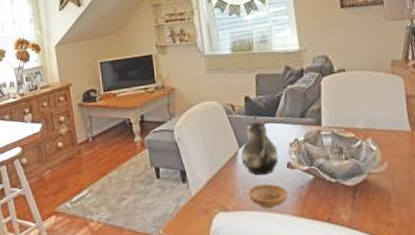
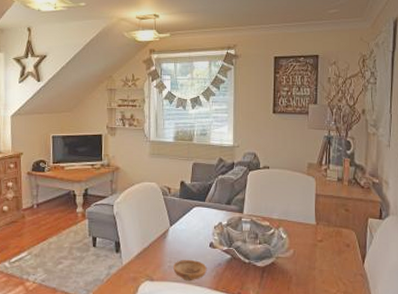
teapot: present [240,115,279,175] -> none [170,198,203,252]

